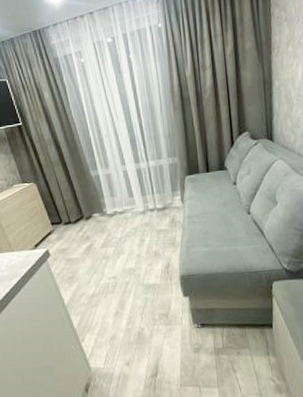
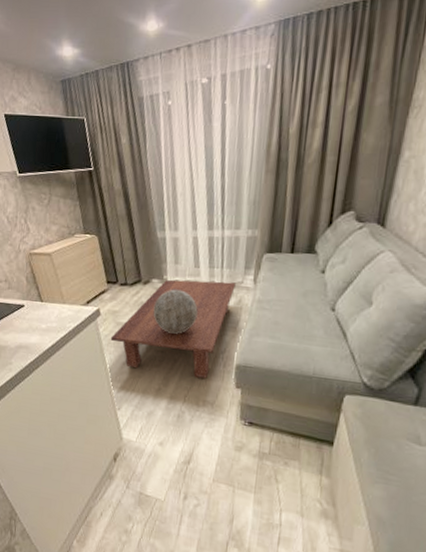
coffee table: none [63,204,167,298] -> present [110,279,236,379]
decorative sphere: none [99,219,139,260] -> present [153,289,198,334]

